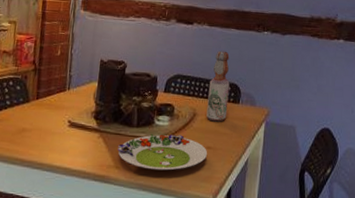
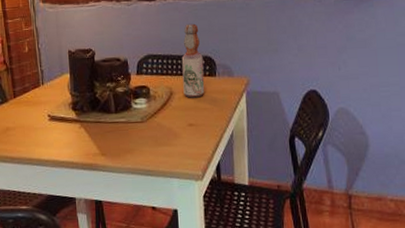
salad plate: present [117,134,208,171] -> none [100,115,191,153]

